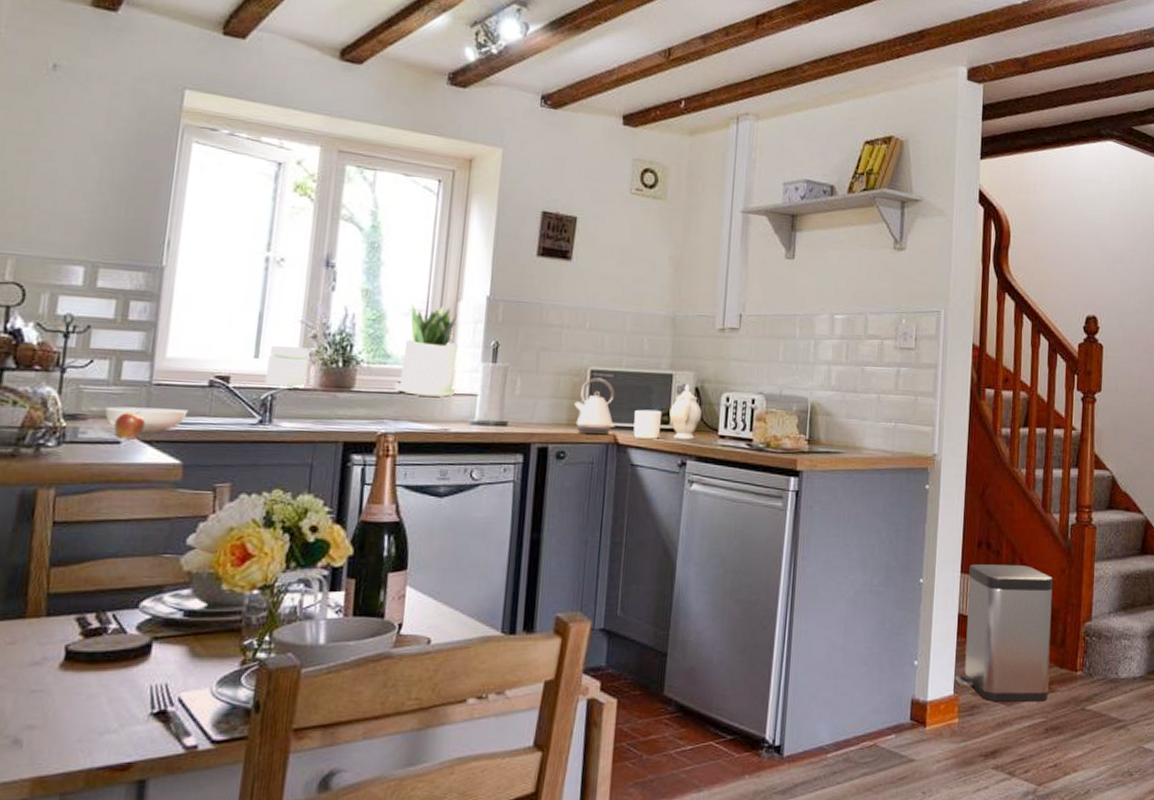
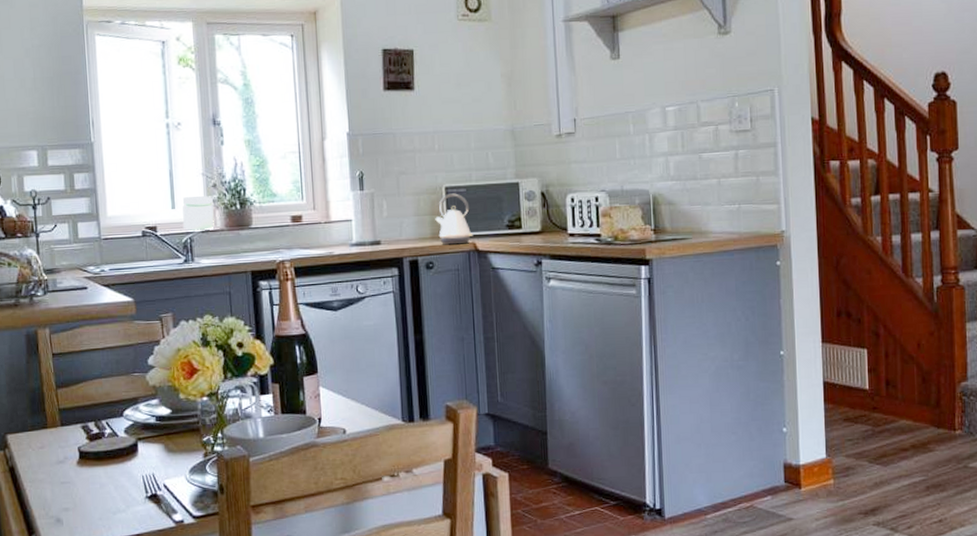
bowl: present [104,406,188,435] -> none [71,257,131,279]
fruit: present [114,410,146,439] -> none [80,261,103,285]
planter: present [394,304,458,397] -> none [283,146,335,226]
mug: present [633,409,663,439] -> none [489,217,515,244]
teapot: present [669,384,702,440] -> none [520,190,550,241]
pedal bin: present [954,564,1053,702] -> none [825,331,926,463]

